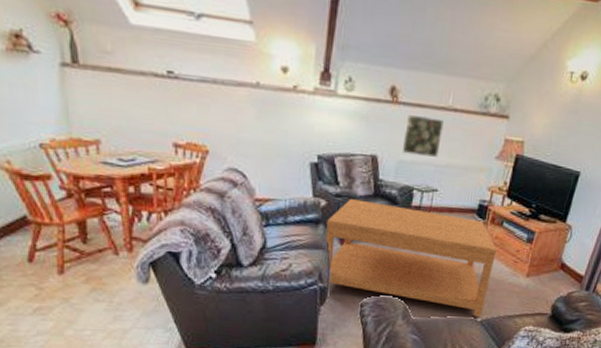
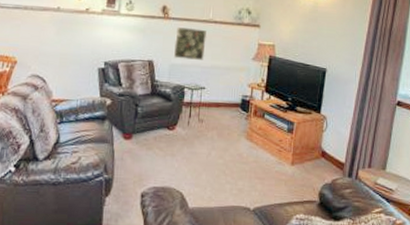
coffee table: present [326,199,497,316] -> none [111,98,262,205]

